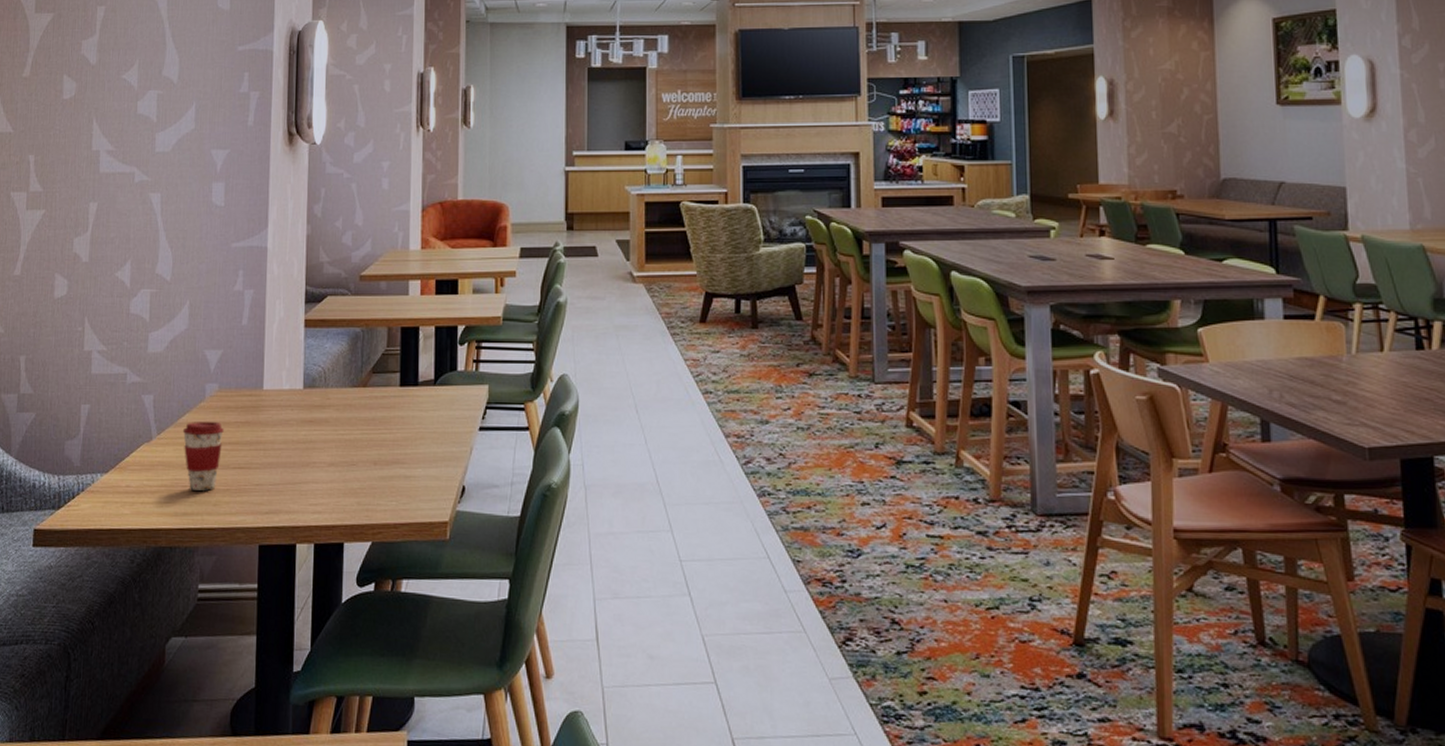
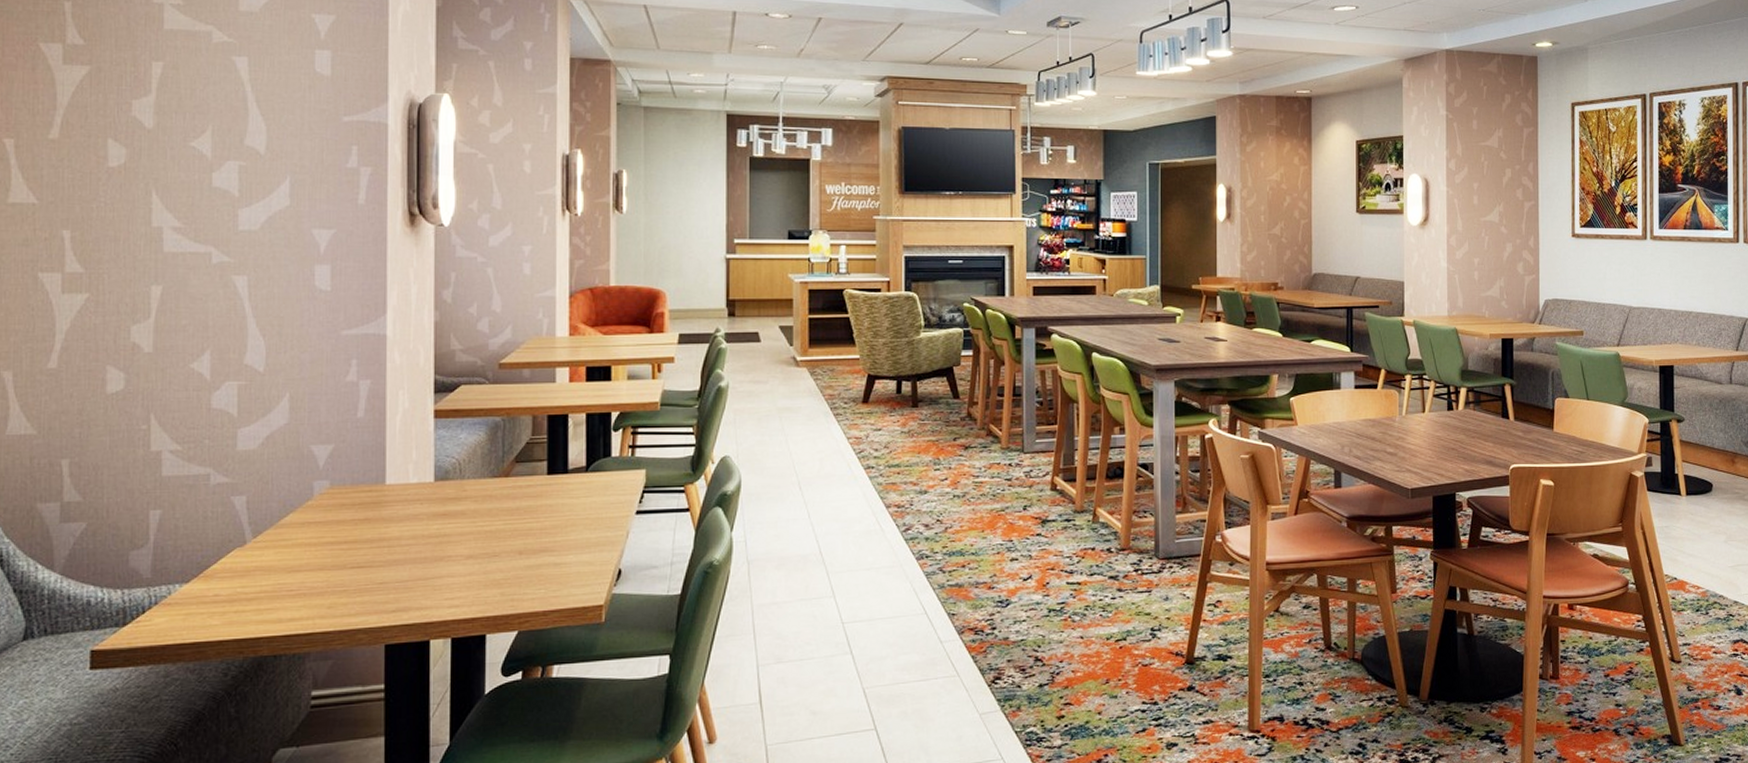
coffee cup: present [182,421,224,491] -> none [285,520,338,594]

